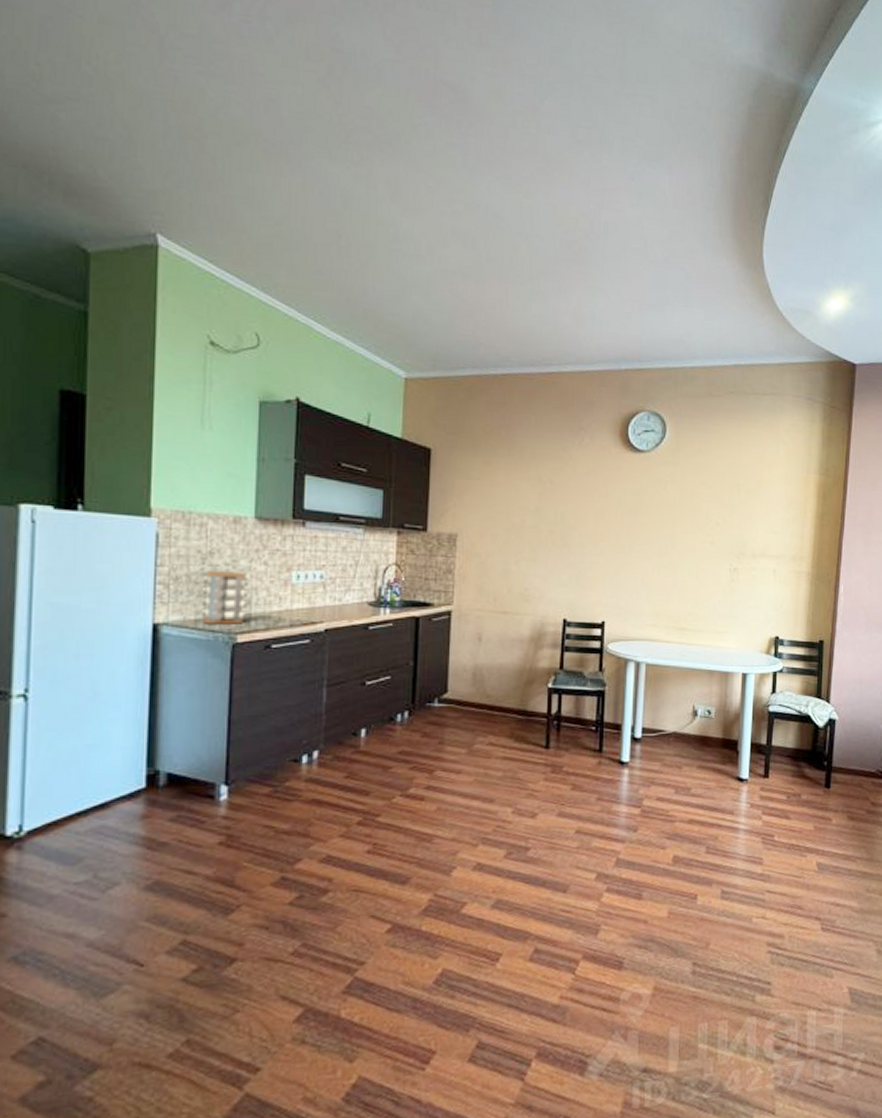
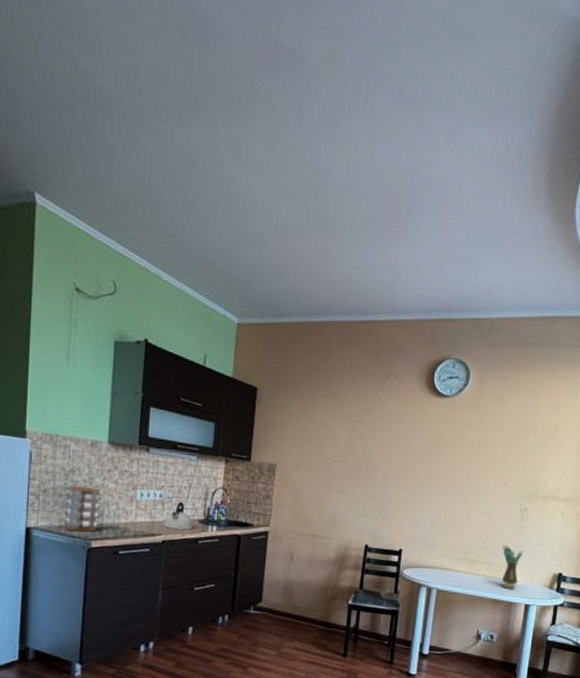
kettle: none [324,582,363,615] -> present [162,501,194,530]
vase: none [713,609,736,659] -> present [501,545,523,590]

